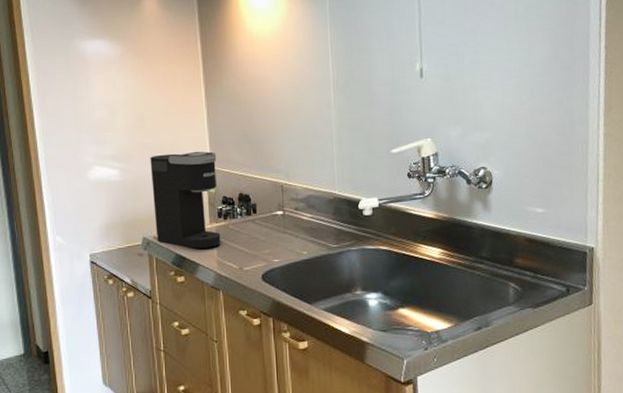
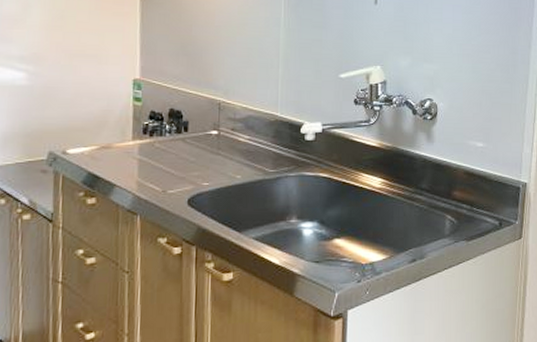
coffee maker: present [150,151,221,249] -> none [65,59,148,167]

